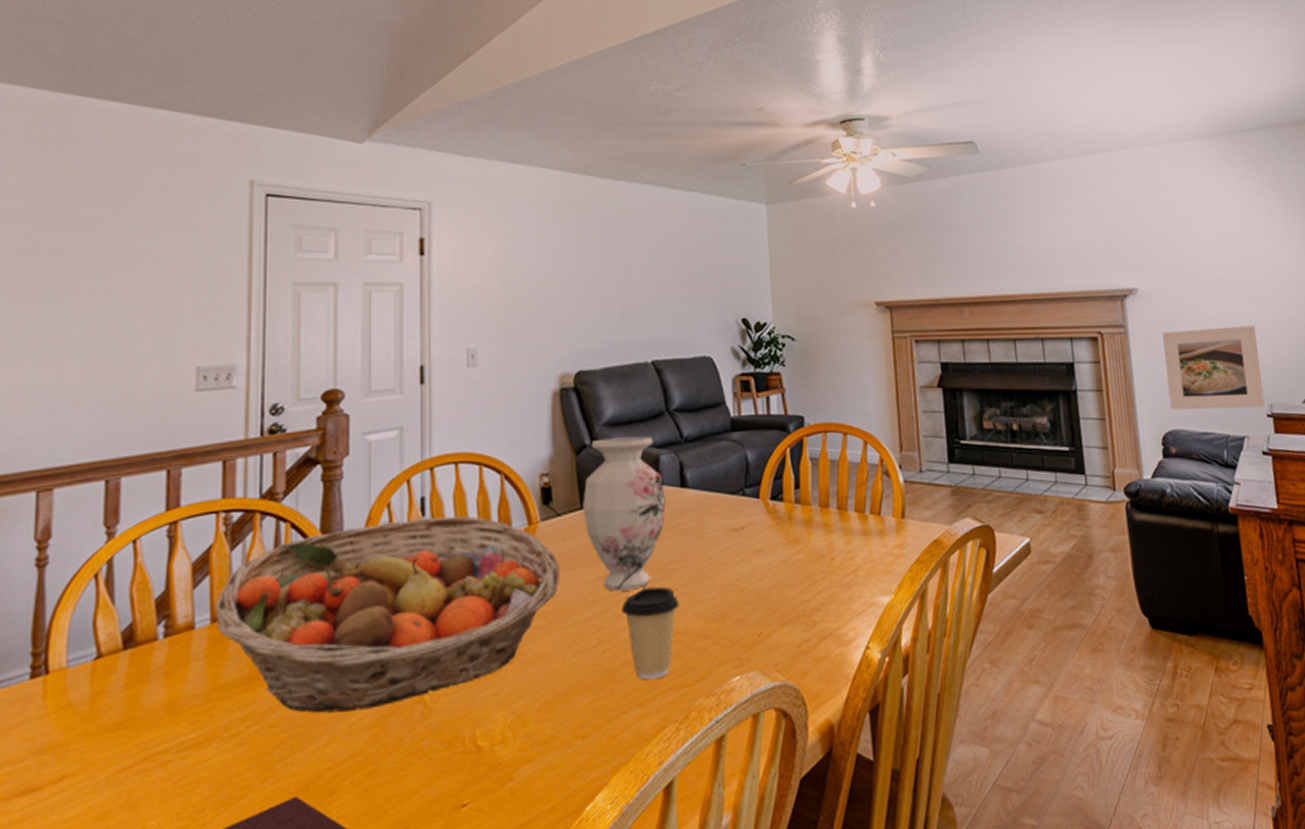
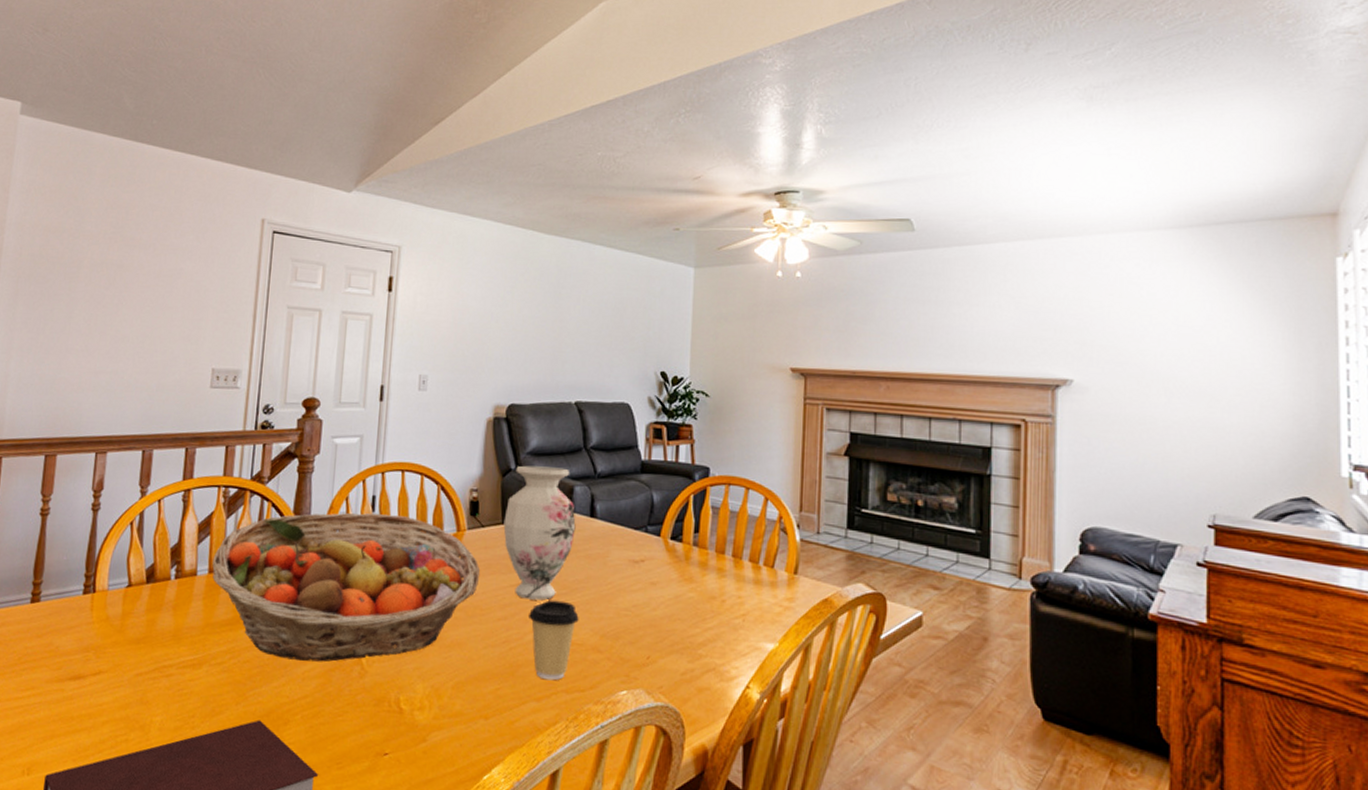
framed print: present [1161,326,1265,410] -> none [1094,427,1207,518]

